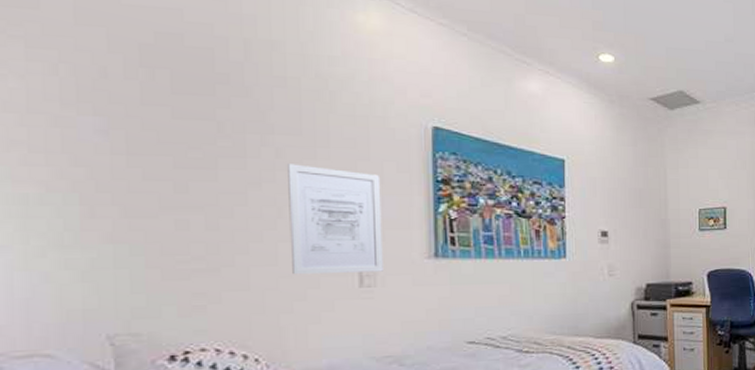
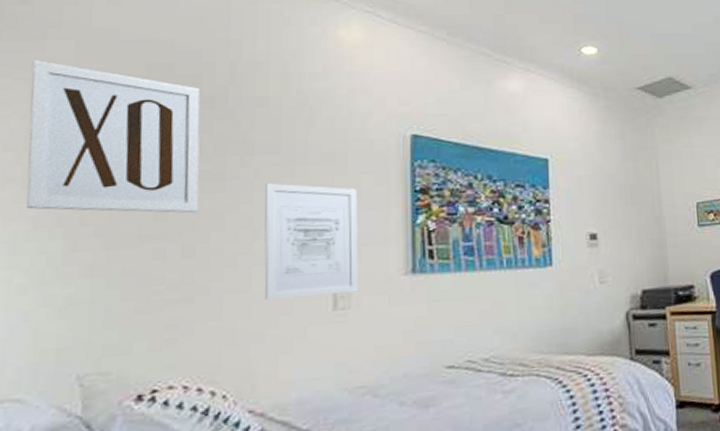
wall art: none [26,17,220,188] -> present [27,60,201,214]

